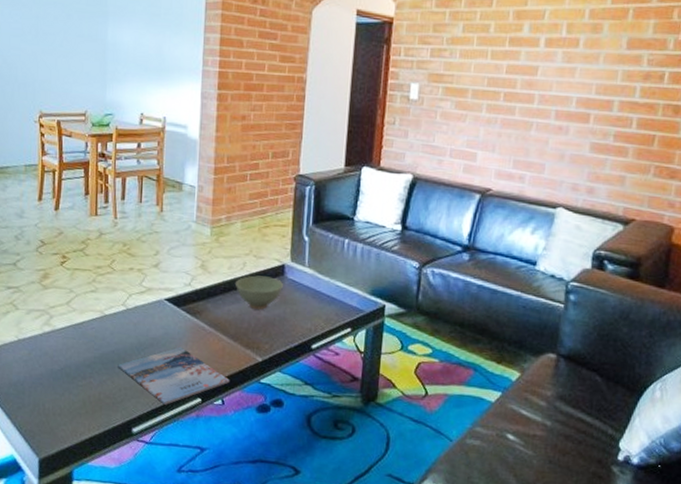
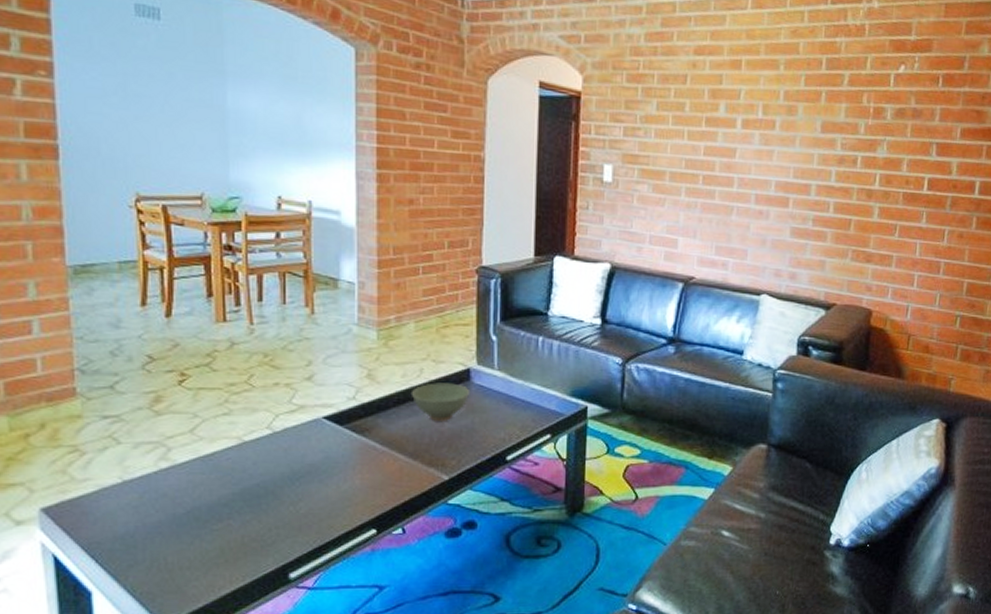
magazine: present [118,347,230,405] -> none [265,472,411,541]

